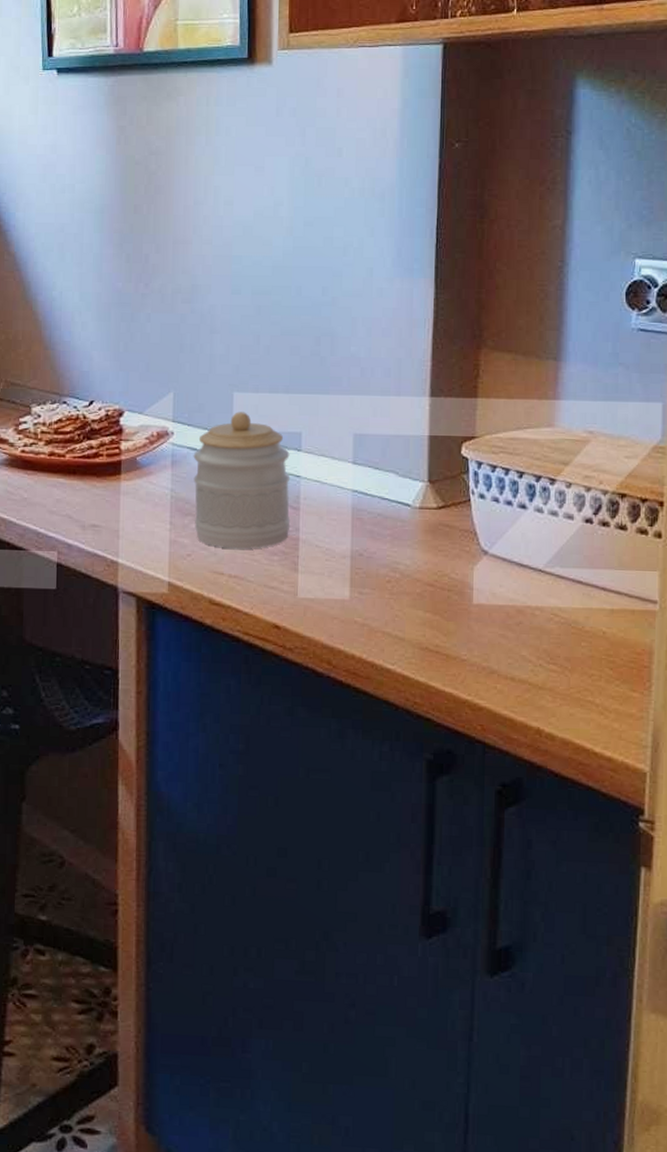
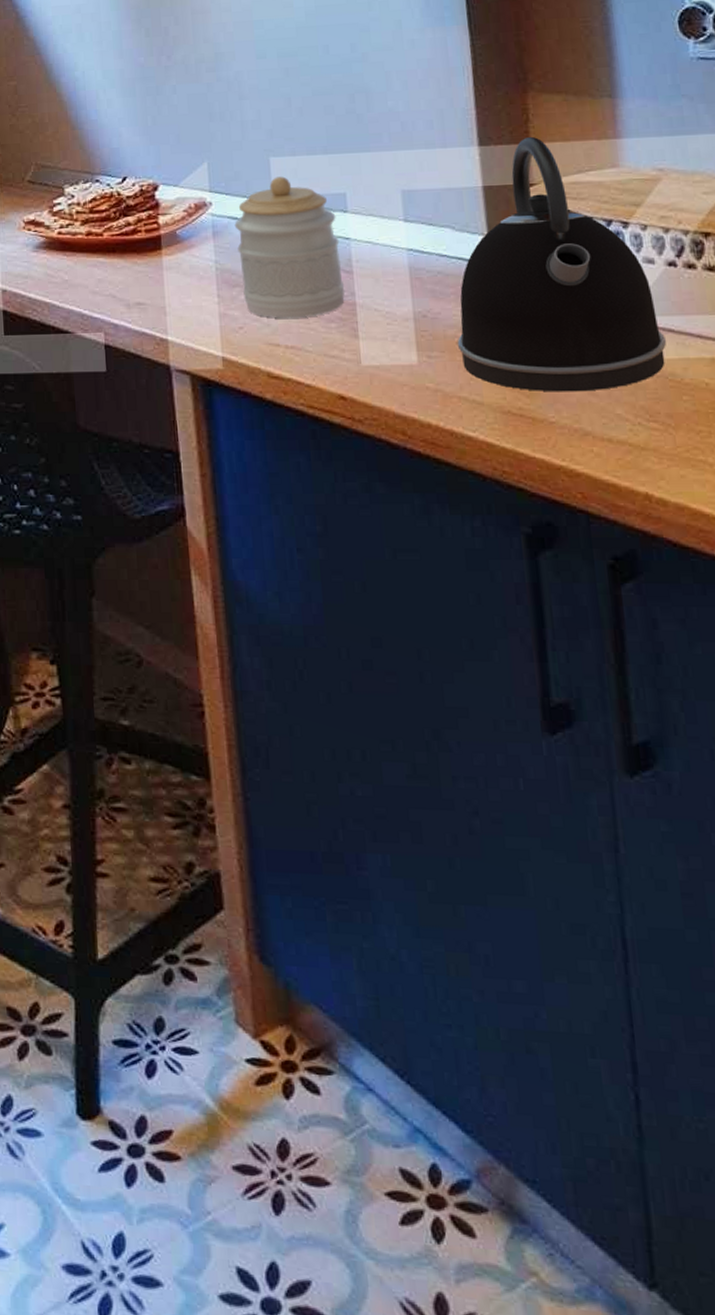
kettle: none [387,391,575,634] -> present [457,136,667,392]

